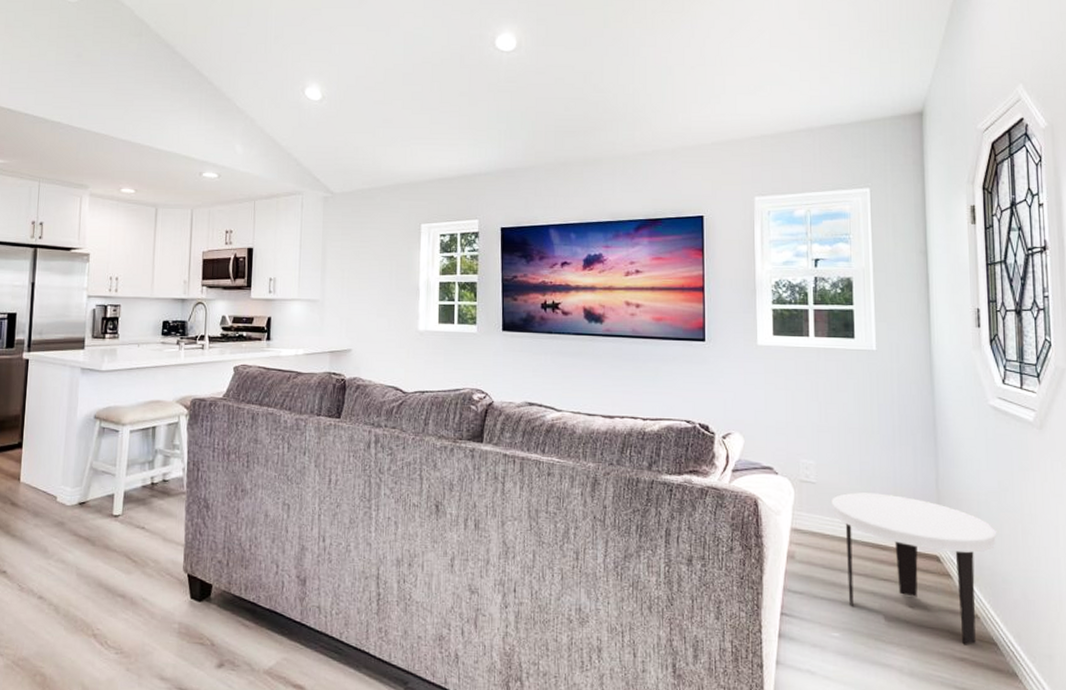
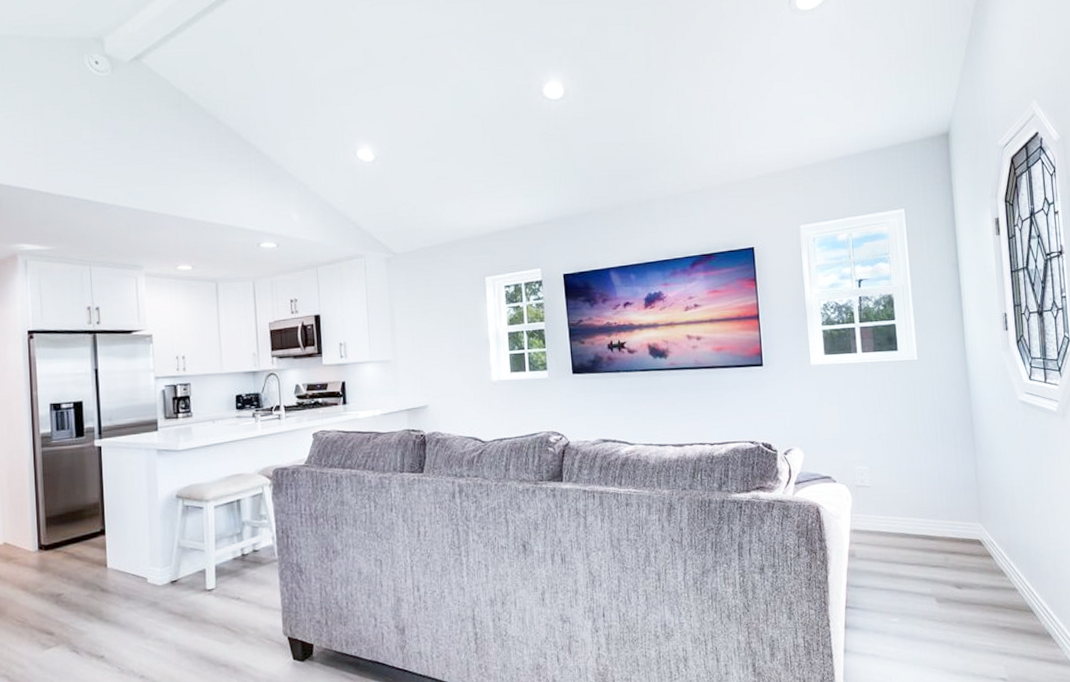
side table: present [831,492,997,646] -> none [885,489,1030,616]

